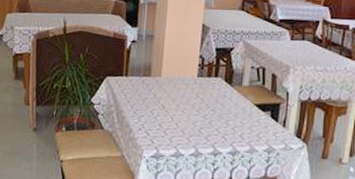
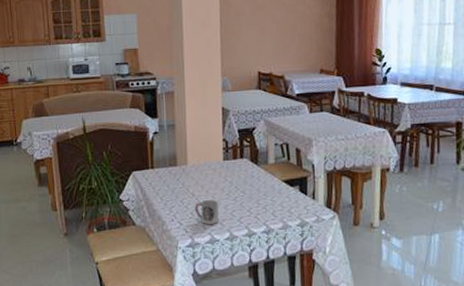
cup: none [163,113,188,139] -> present [194,199,219,224]

